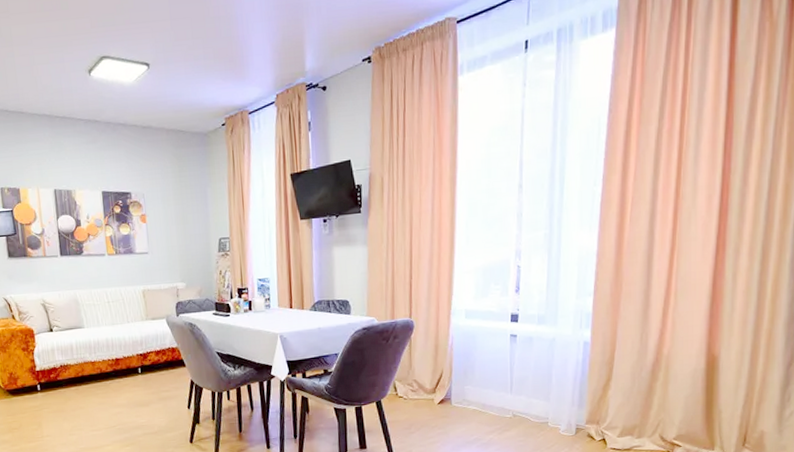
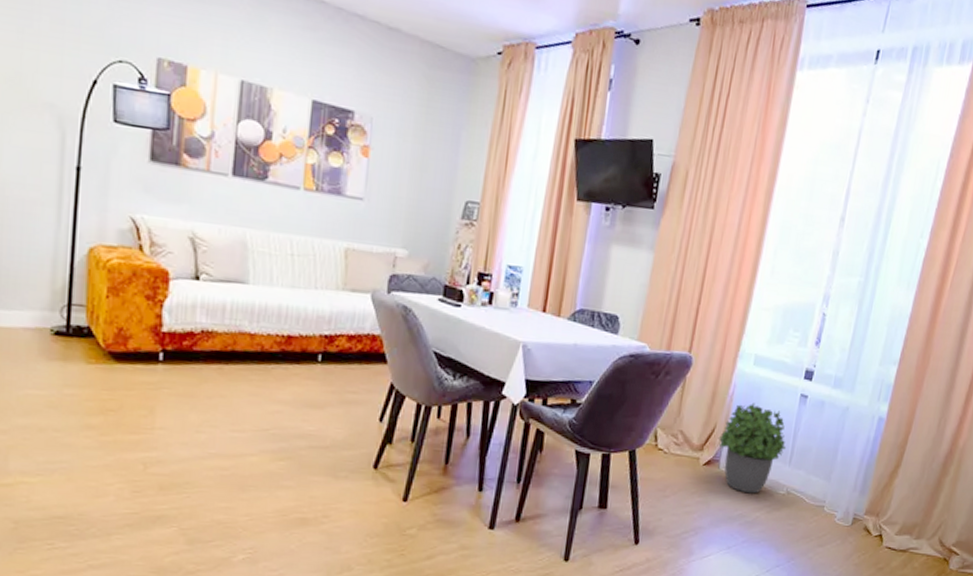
potted plant: none [446,348,506,421] -> present [718,402,787,494]

